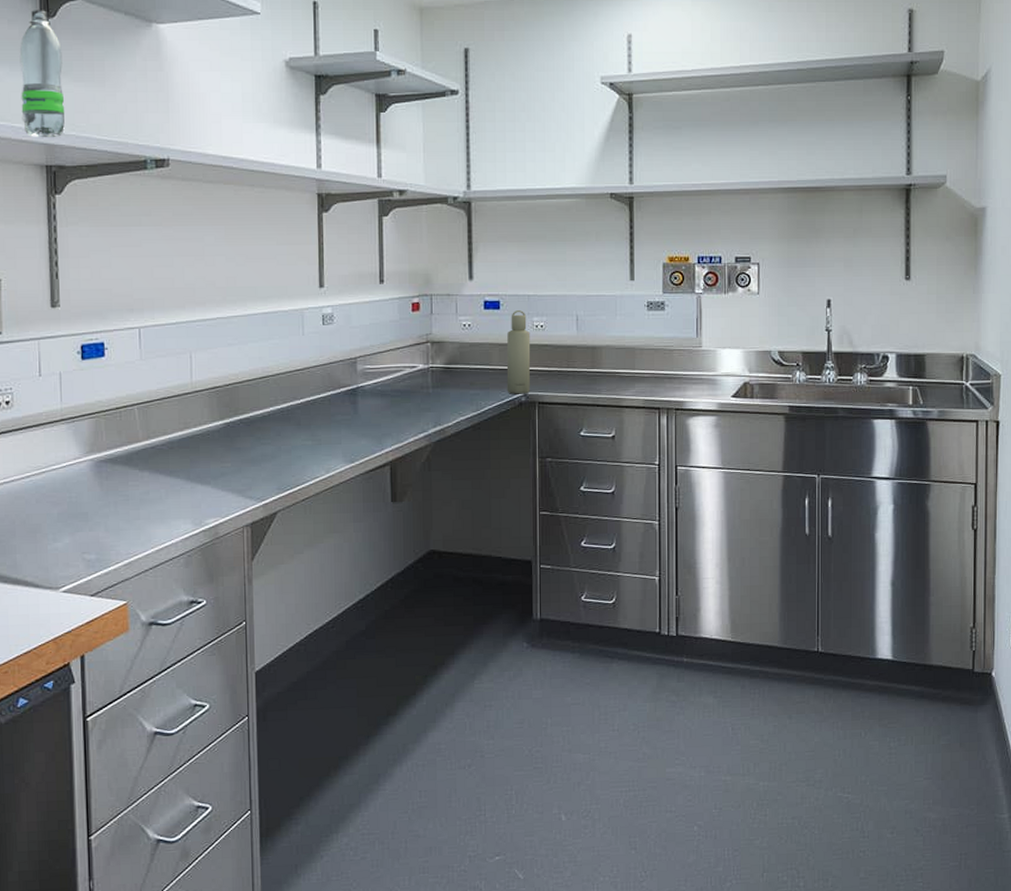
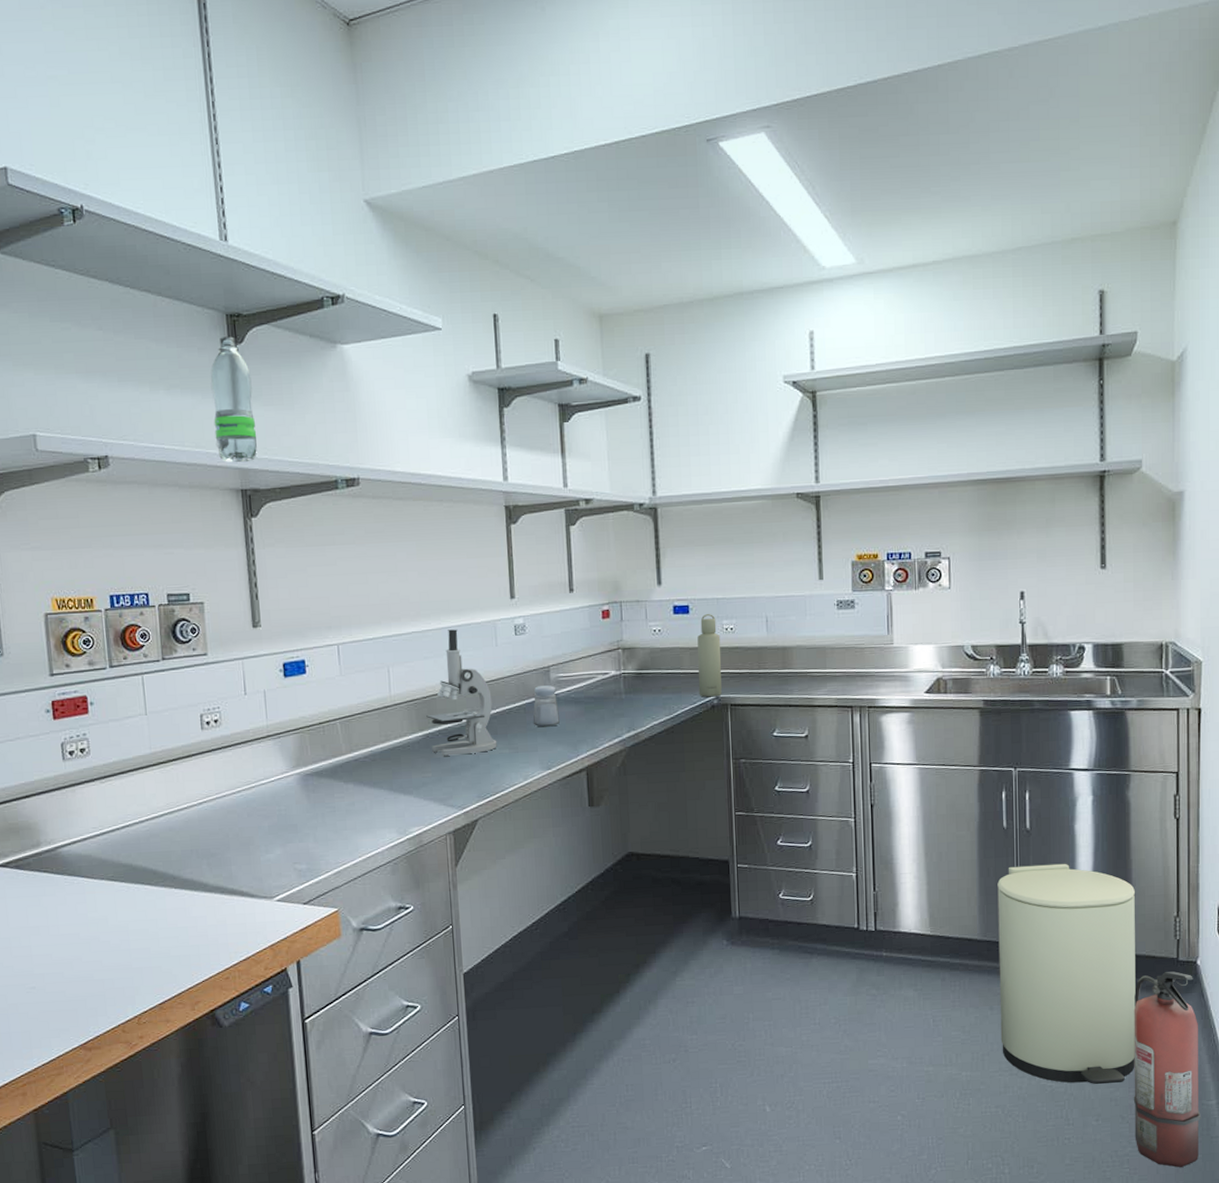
microscope: none [228,316,300,447] -> present [426,629,497,757]
salt shaker: none [337,377,365,420] -> present [532,685,560,727]
pedal bin: none [798,571,933,796] -> present [997,863,1136,1084]
fire extinguisher: none [928,683,993,882] -> present [1133,971,1201,1167]

